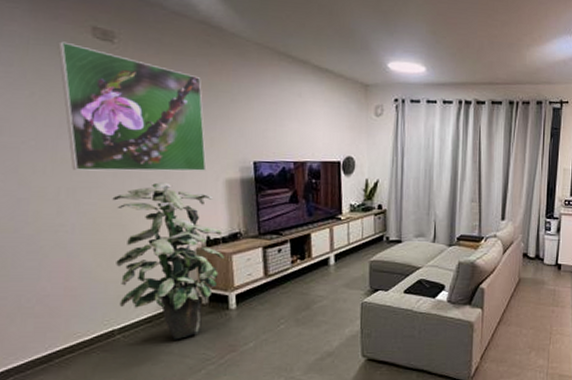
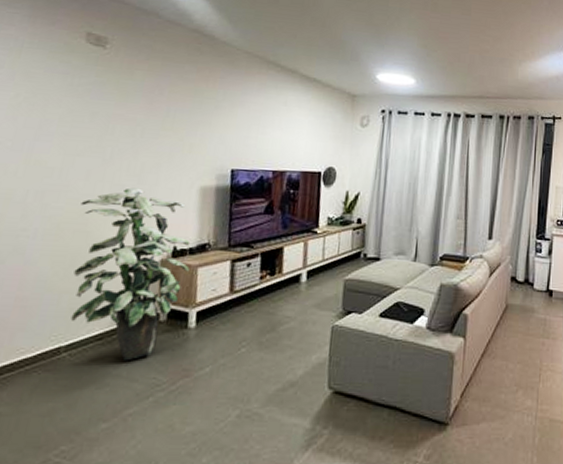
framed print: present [58,41,207,172] -> none [44,45,188,178]

